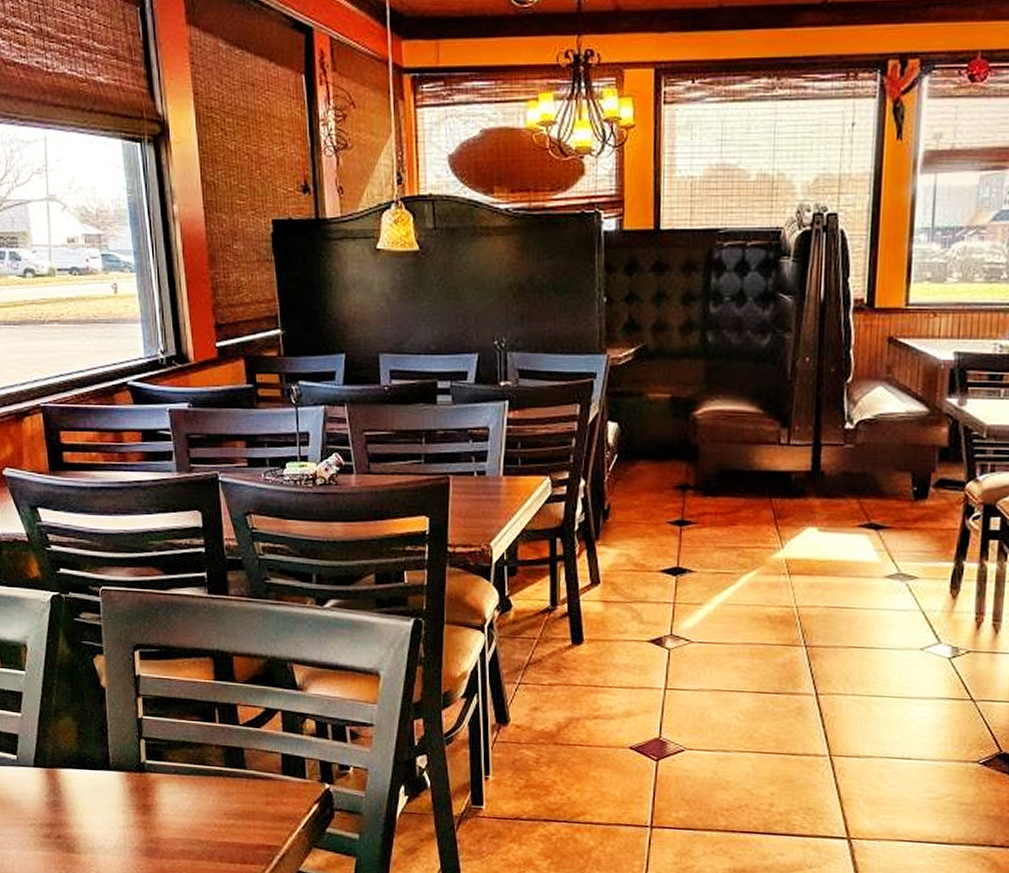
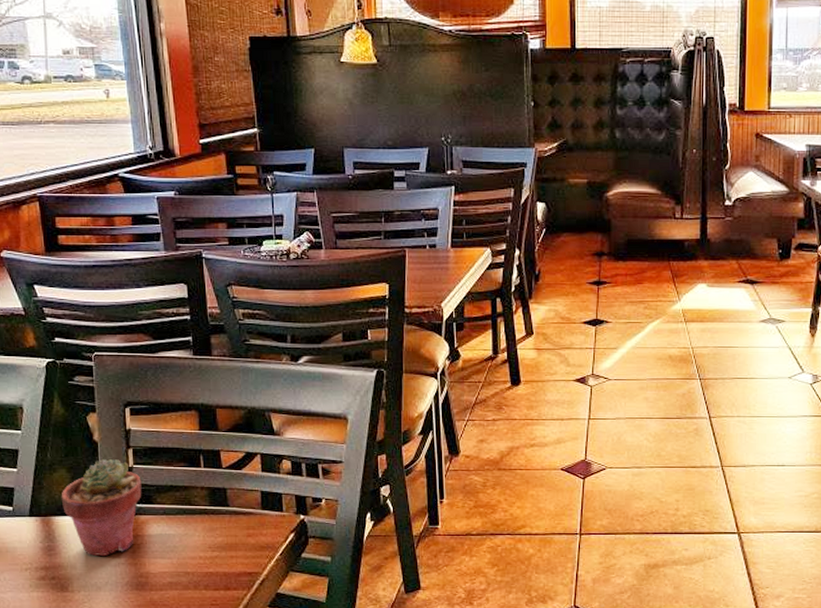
potted succulent: none [66,708,152,816] -> present [61,459,142,556]

